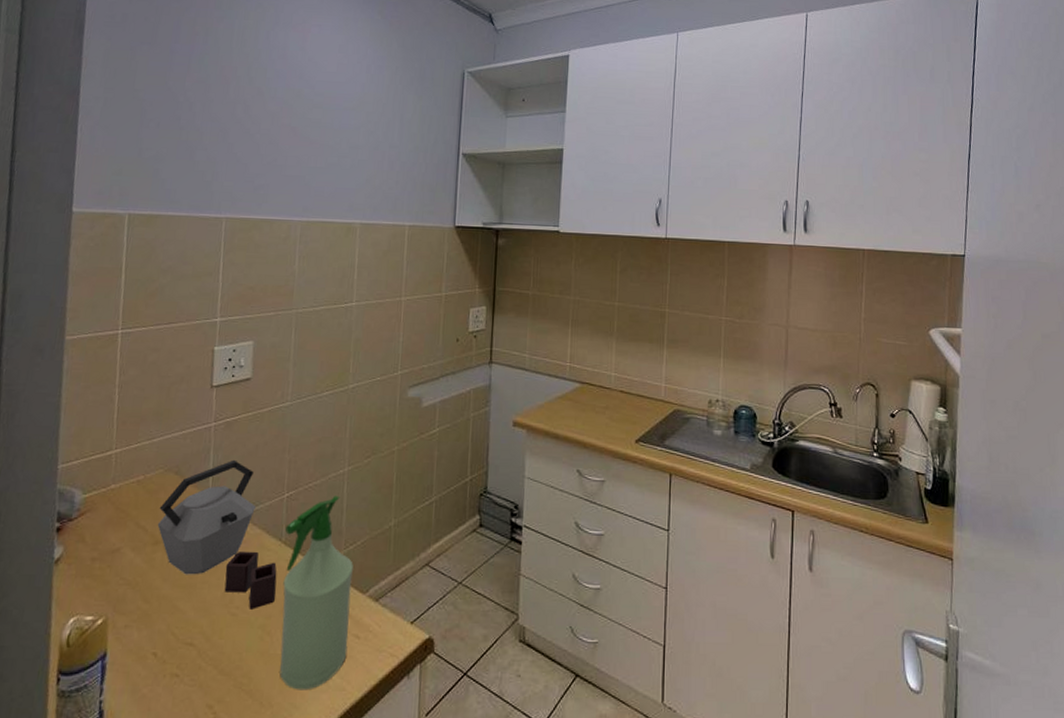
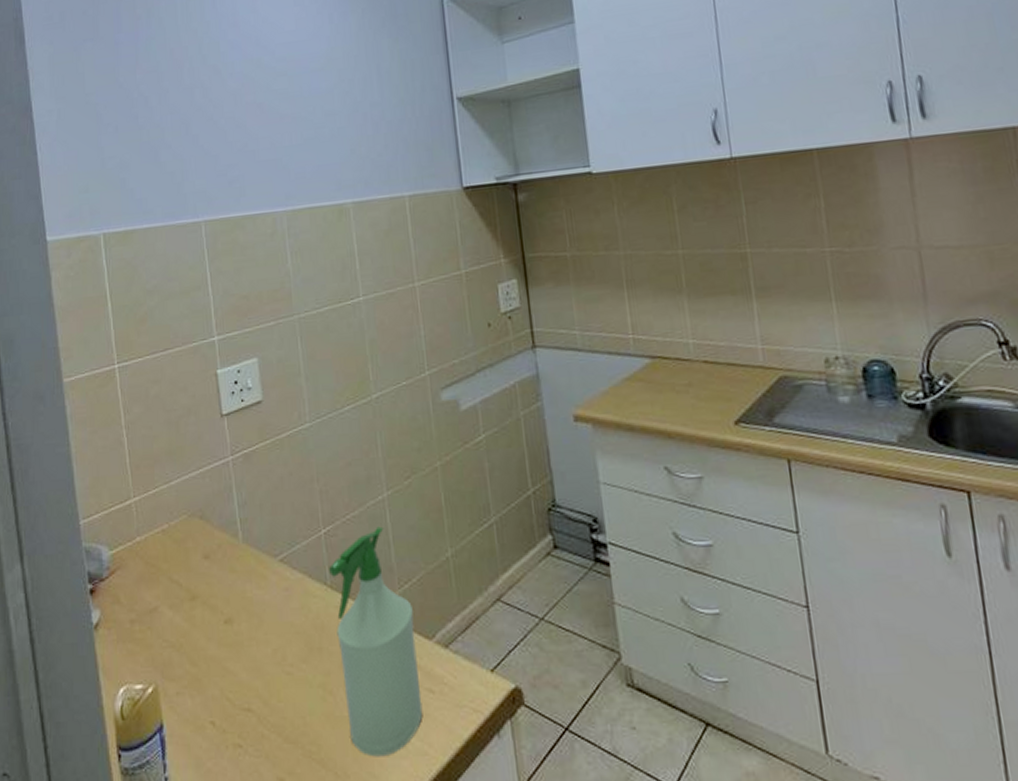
kettle: present [157,459,277,610] -> none [190,496,332,666]

